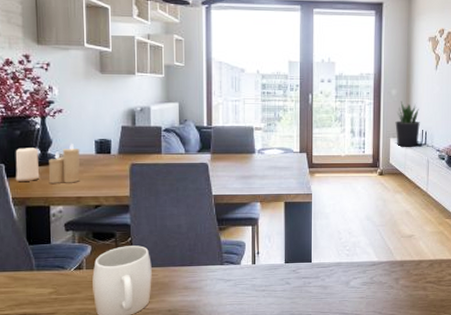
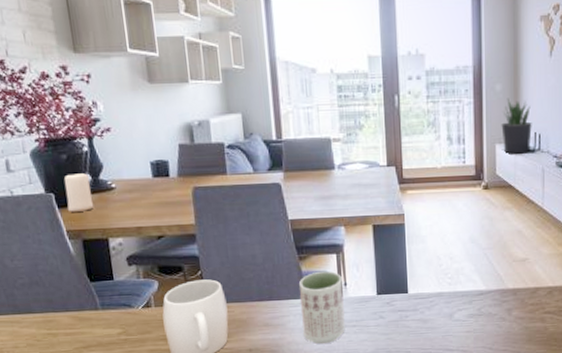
candle: present [49,144,80,183] -> none [102,167,138,213]
cup: none [217,241,257,307] -> present [299,271,345,345]

